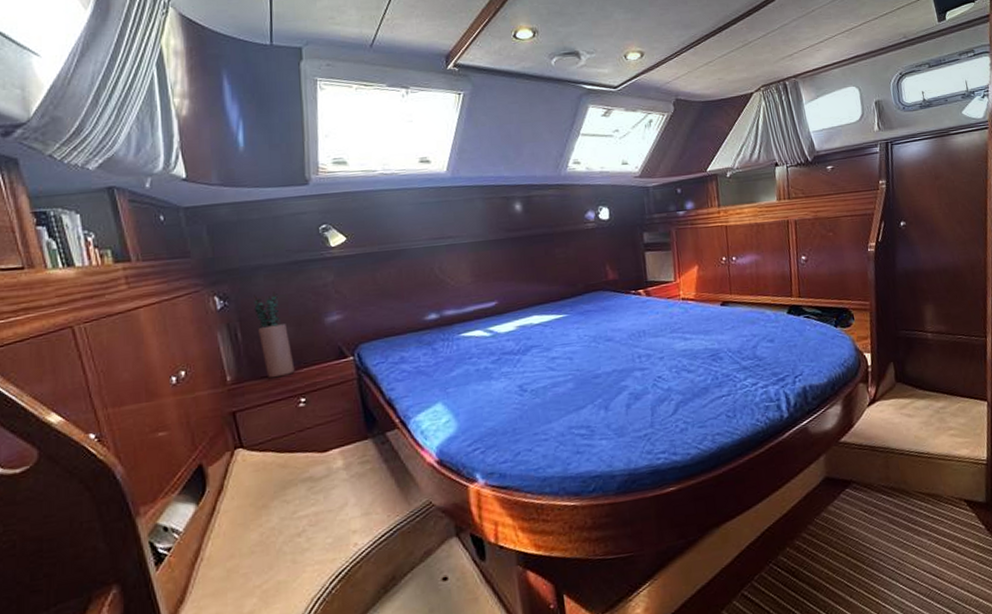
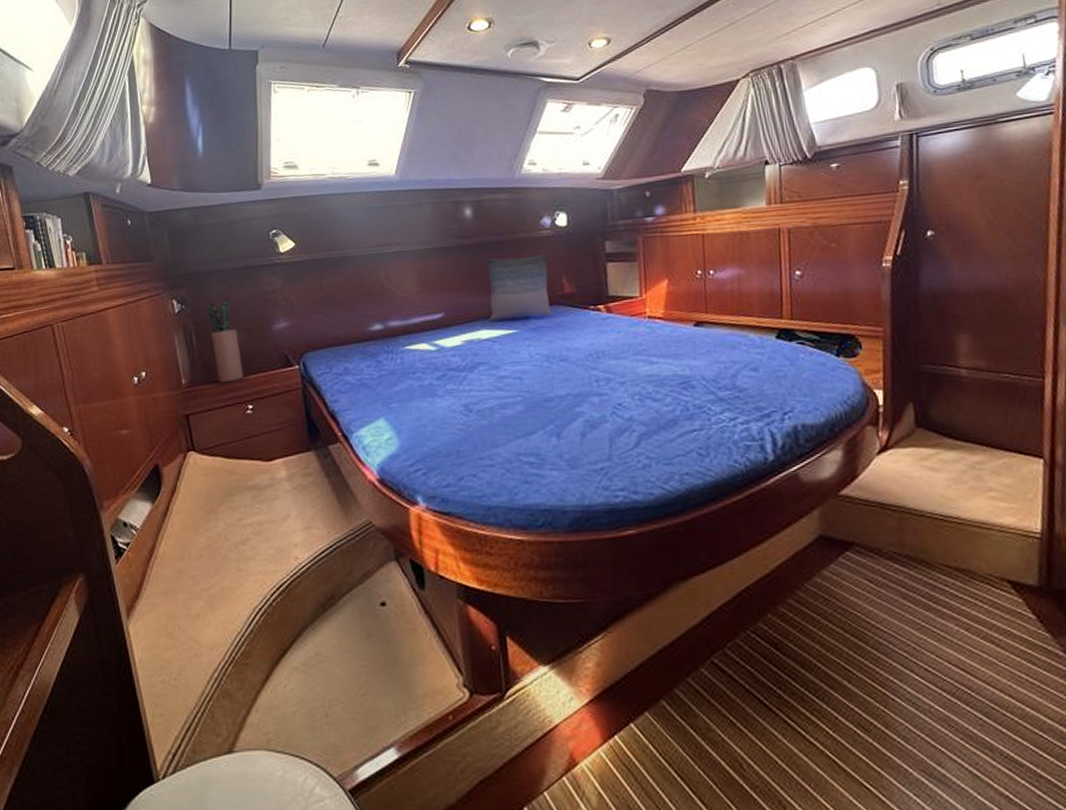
pillow: none [535,244,598,308] -> present [485,253,553,322]

